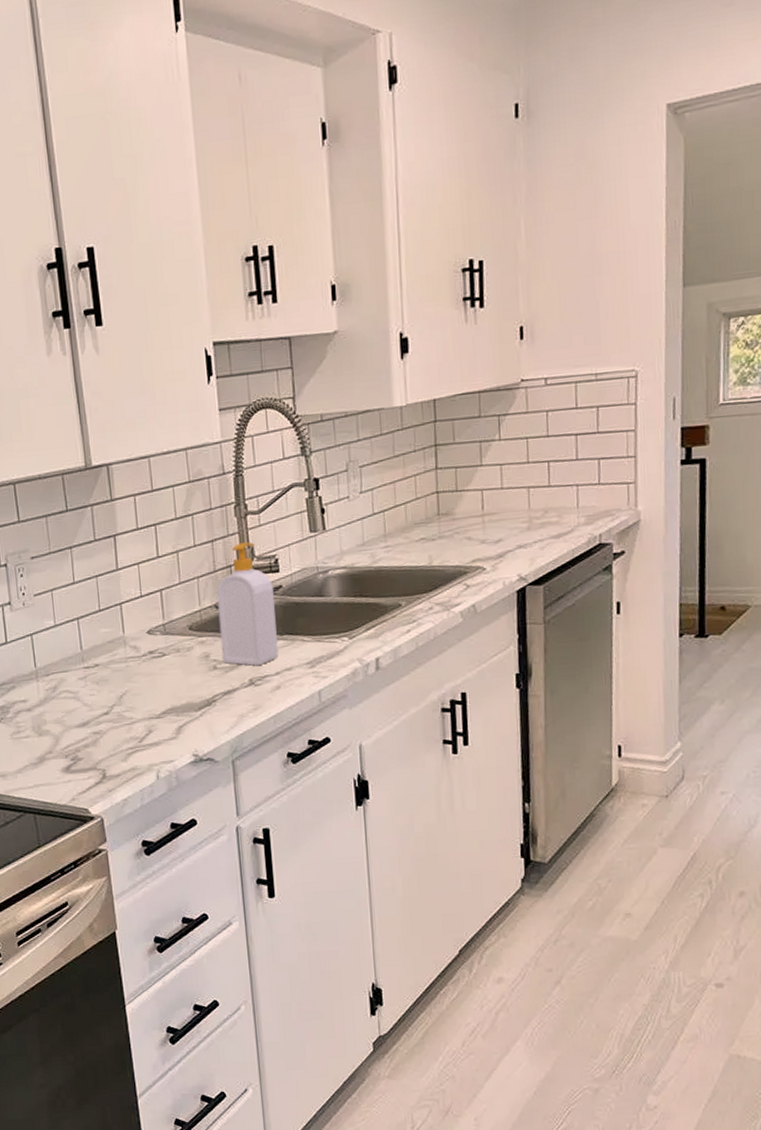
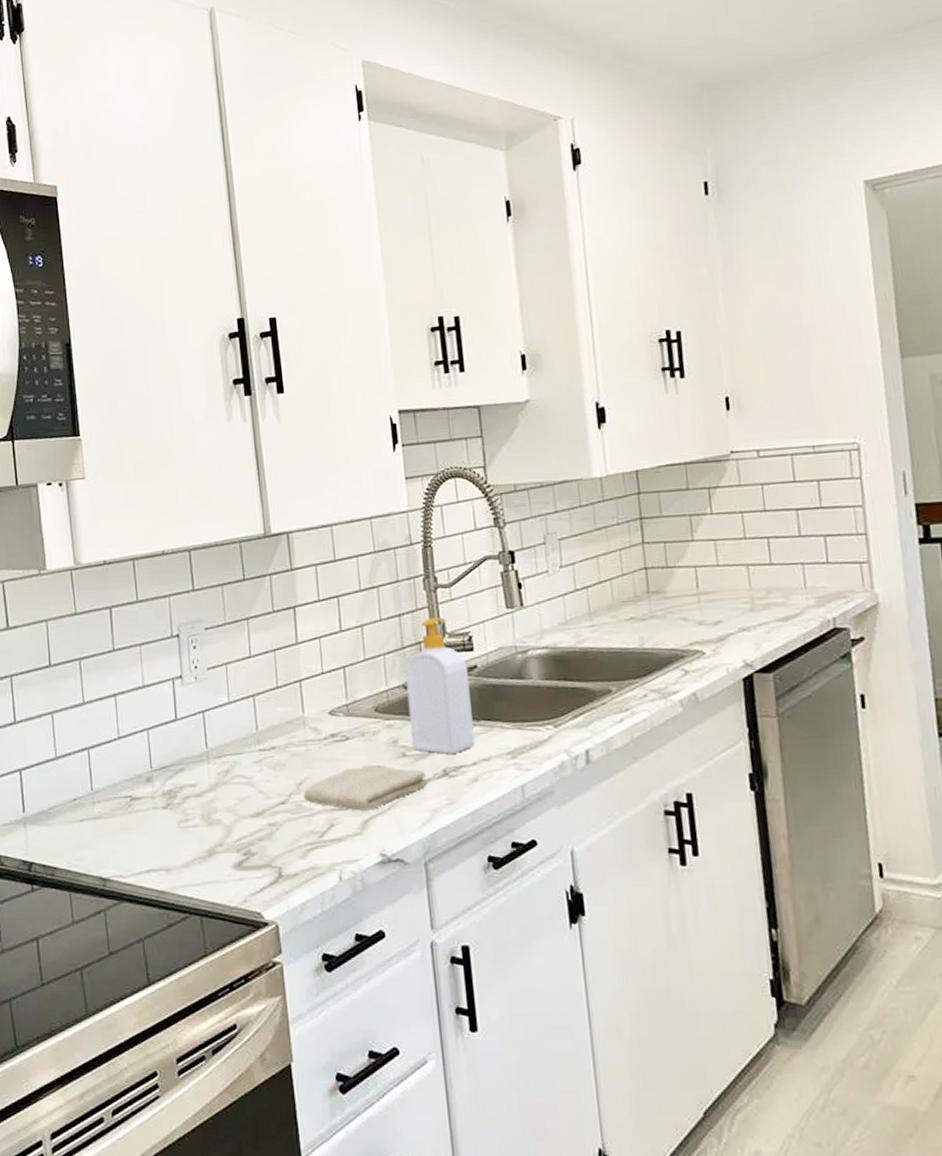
washcloth: none [124,676,235,718] -> present [303,764,427,811]

